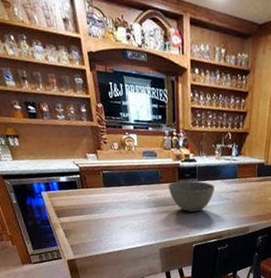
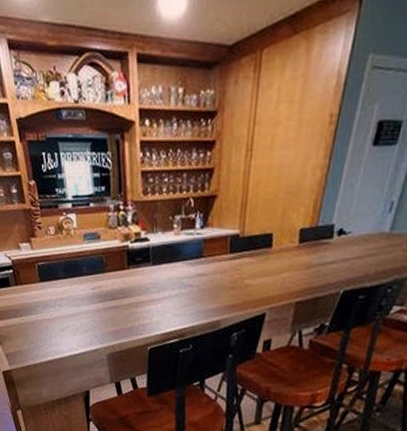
bowl: present [168,180,215,213] -> none [115,266,174,307]

